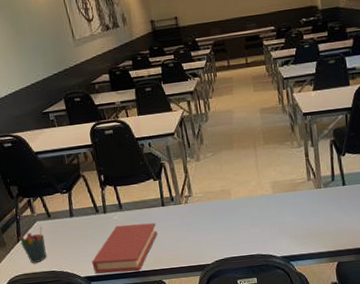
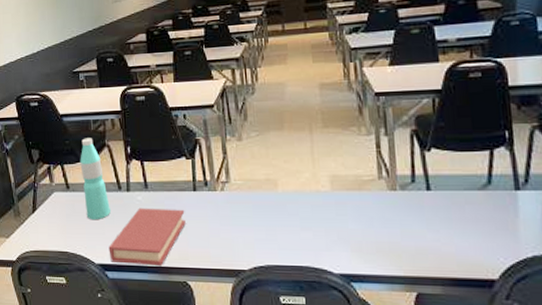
pen holder: present [18,225,47,263] -> none [34,197,61,239]
water bottle: none [57,170,91,241] -> present [80,138,110,220]

